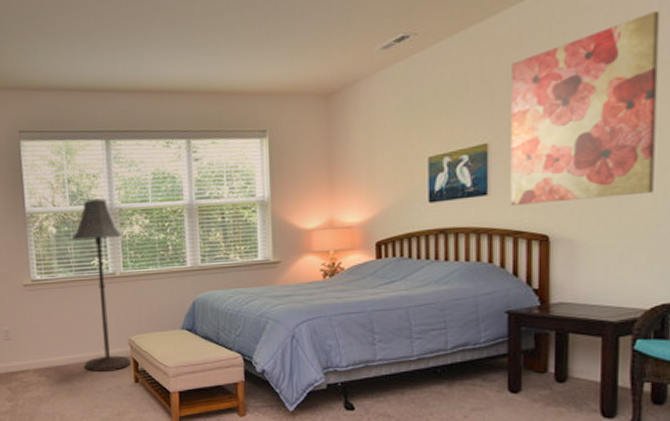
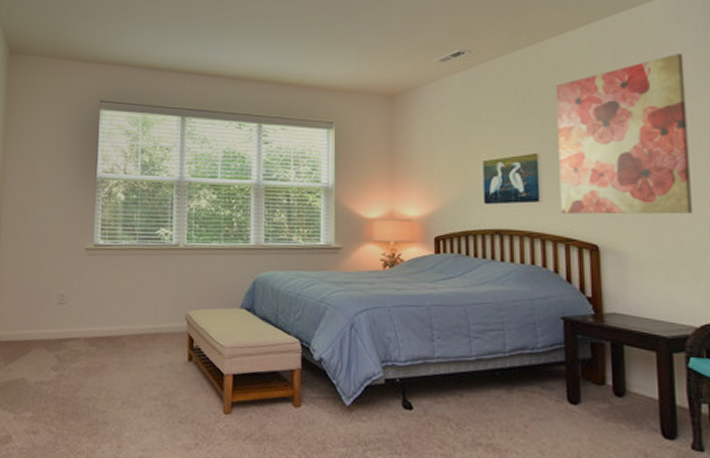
floor lamp: present [71,198,132,372] -> none [138,171,192,348]

